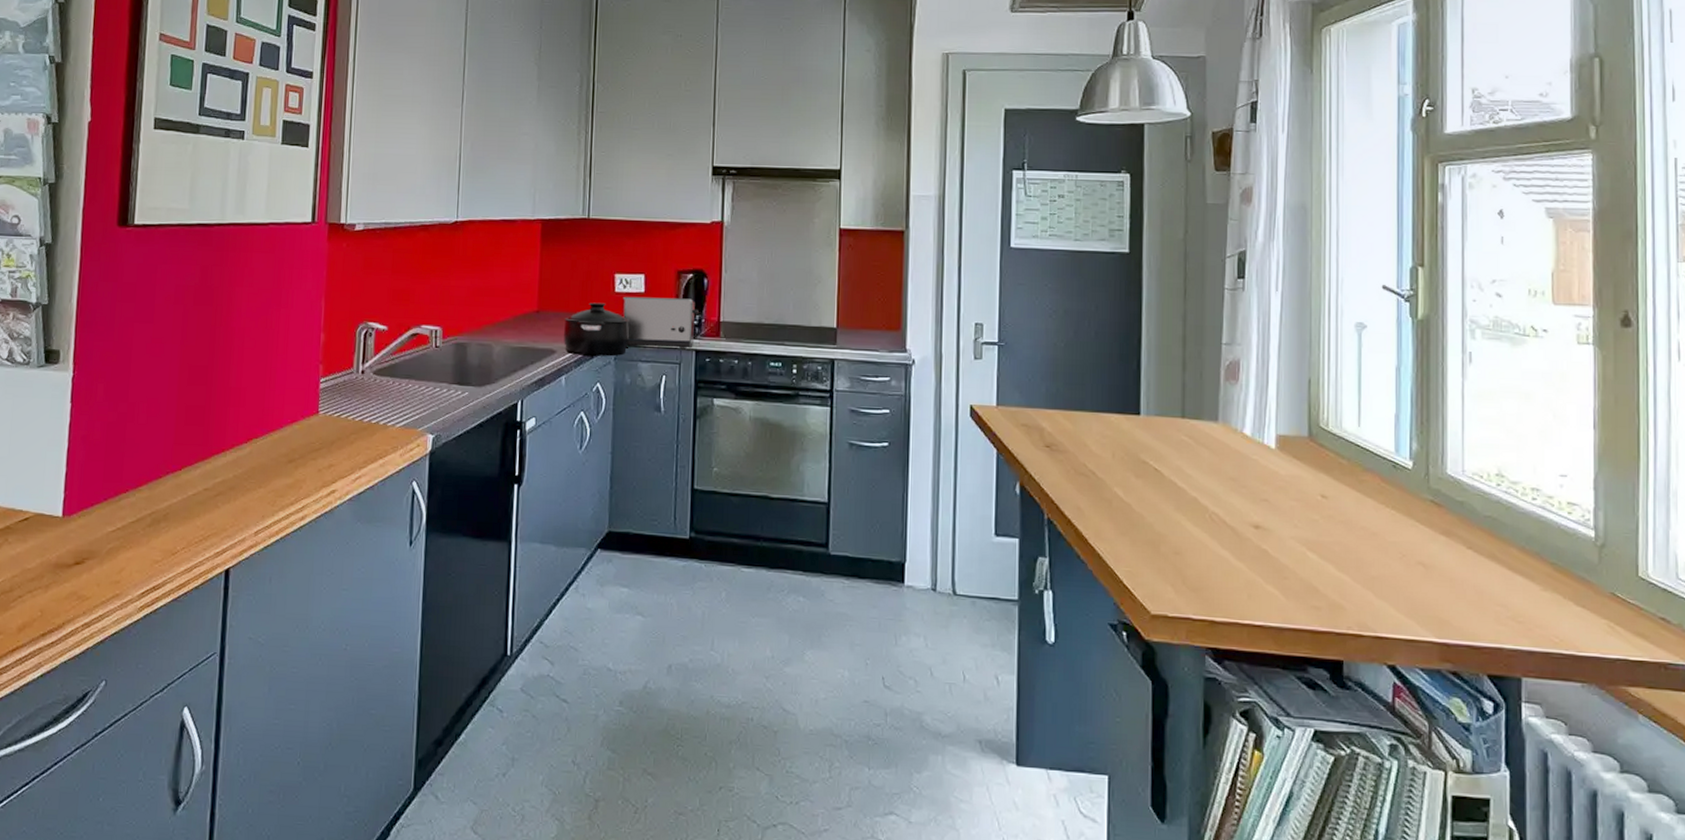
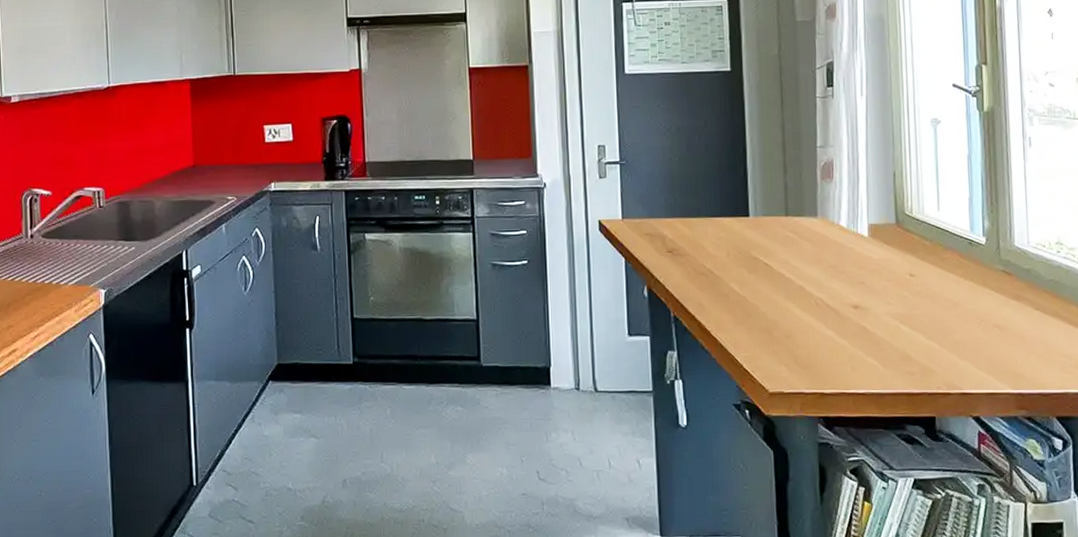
saucepan: present [564,302,629,357] -> none [219,153,282,204]
toaster: present [621,296,699,348] -> none [272,143,345,193]

